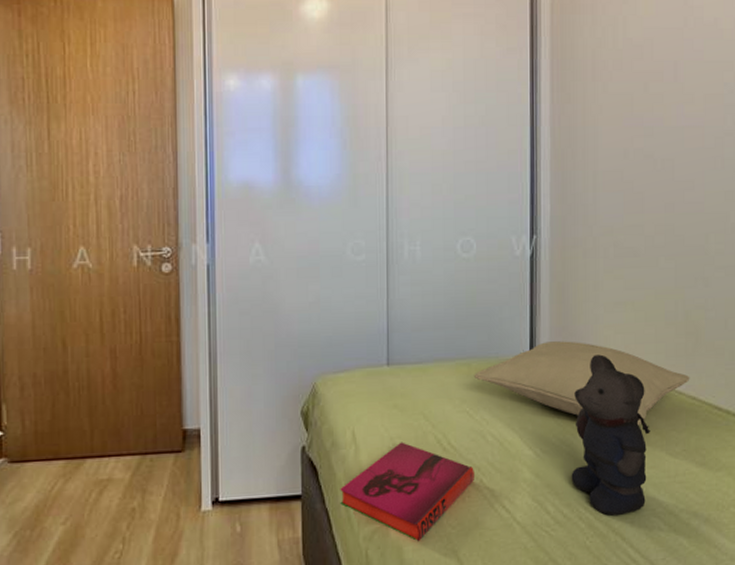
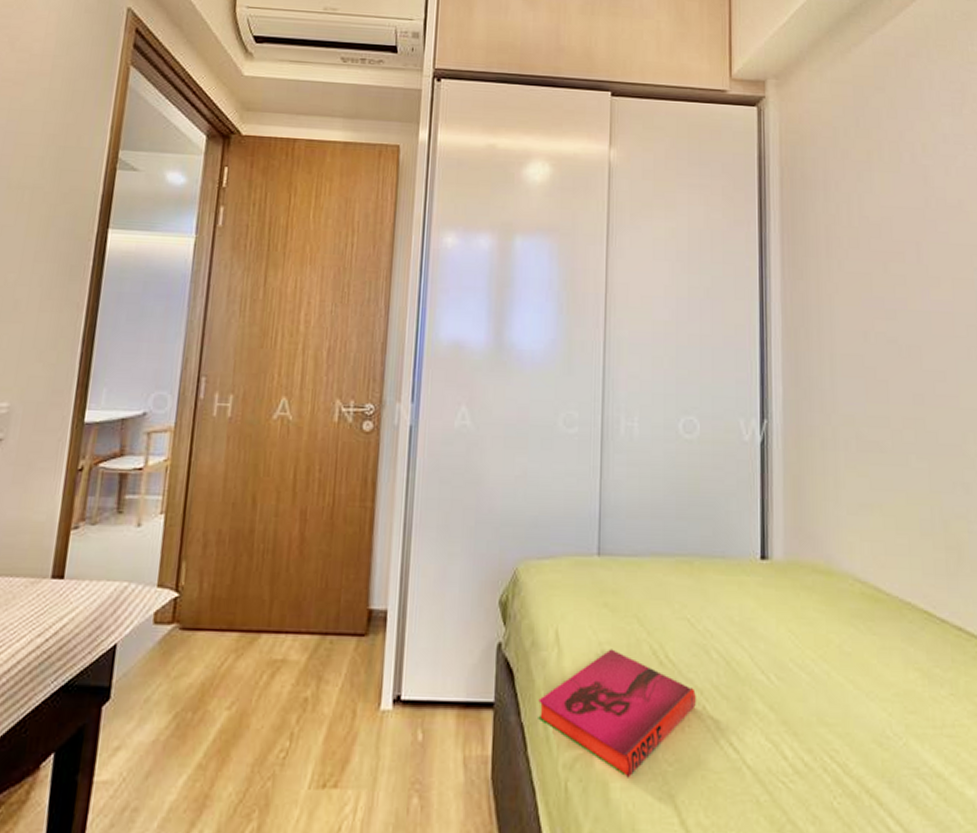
pillow: present [473,341,690,426] -> none [695,543,954,657]
bear: present [571,354,650,516] -> none [812,564,908,771]

